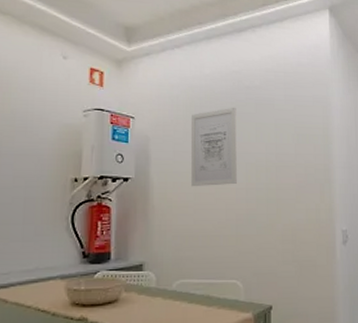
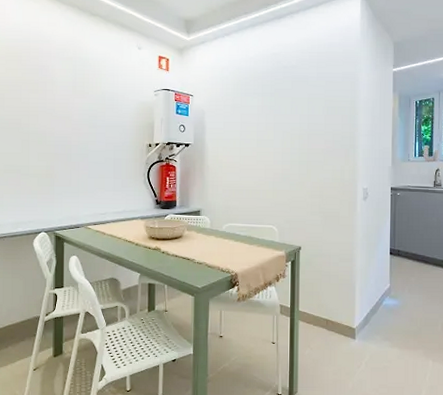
wall art: present [190,107,237,187] -> none [237,84,275,151]

